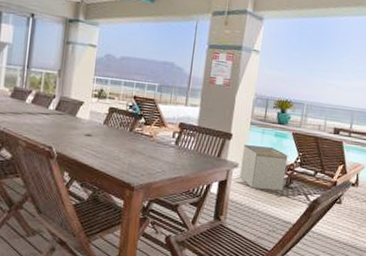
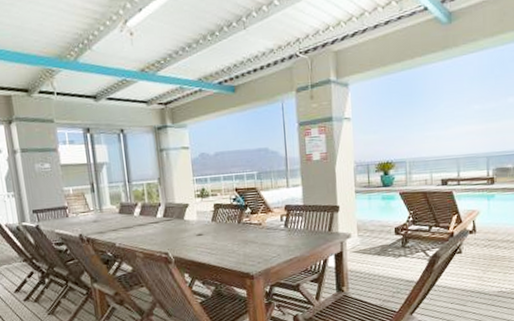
storage bin: present [240,145,288,191] -> none [352,211,401,255]

